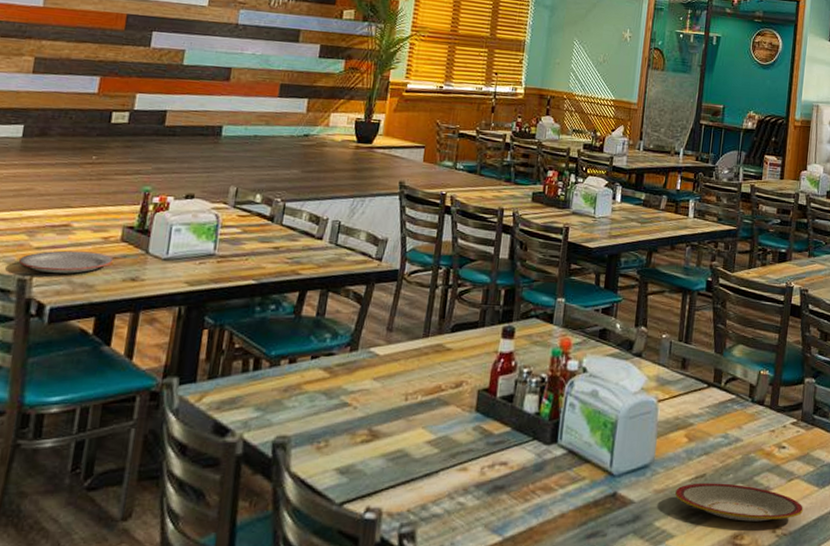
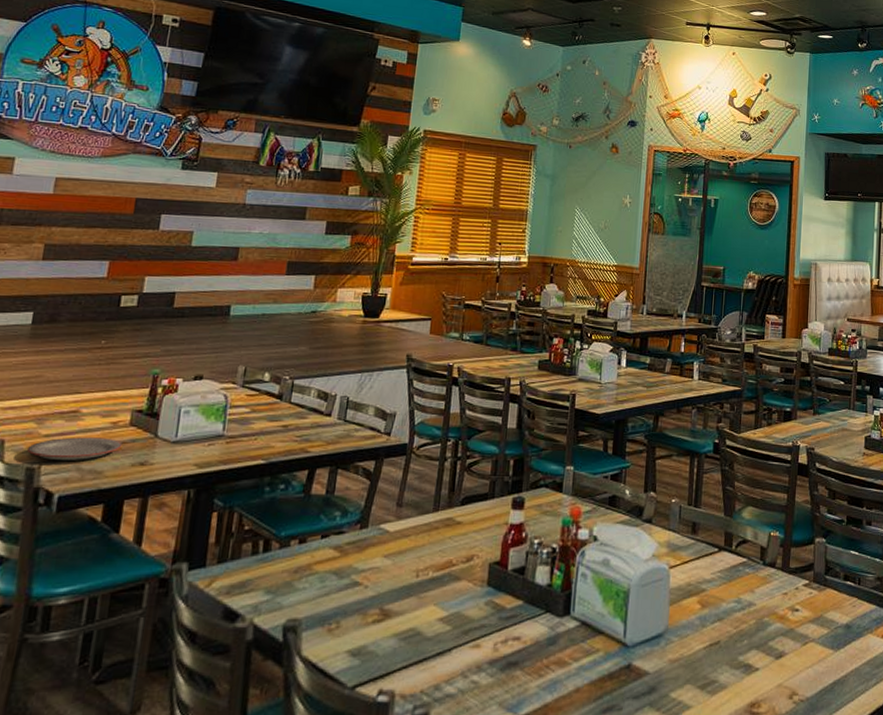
plate: present [675,483,803,522] -> none [690,649,819,689]

